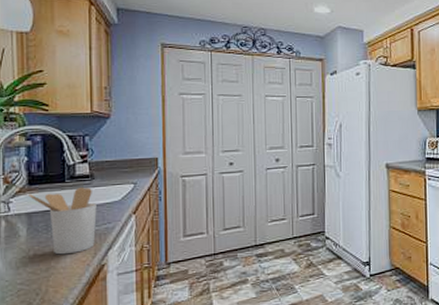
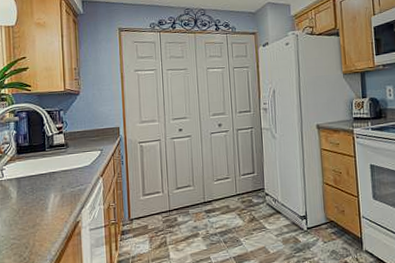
utensil holder: present [28,187,97,255] -> none [17,154,72,214]

